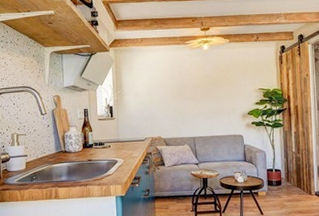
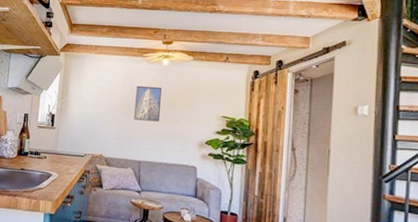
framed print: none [183,69,206,102] -> present [134,85,162,122]

